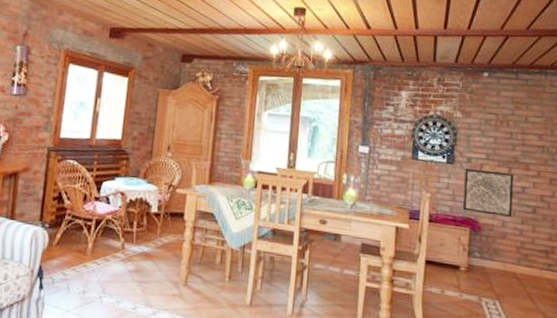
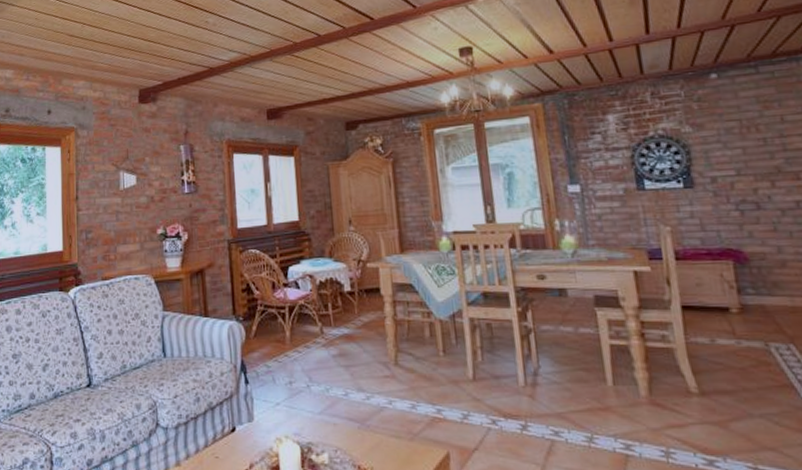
wall art: present [463,168,514,217] -> none [710,188,789,241]

